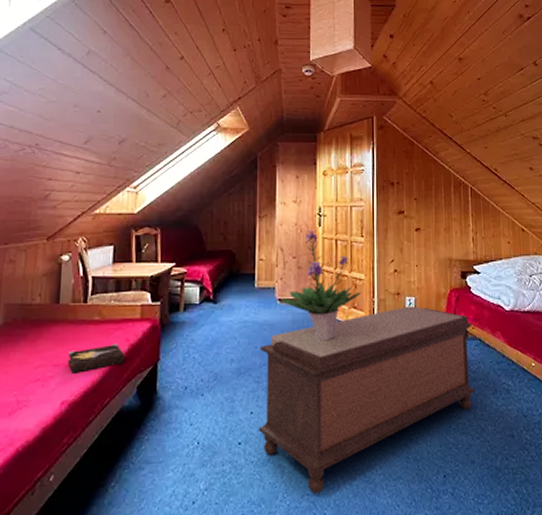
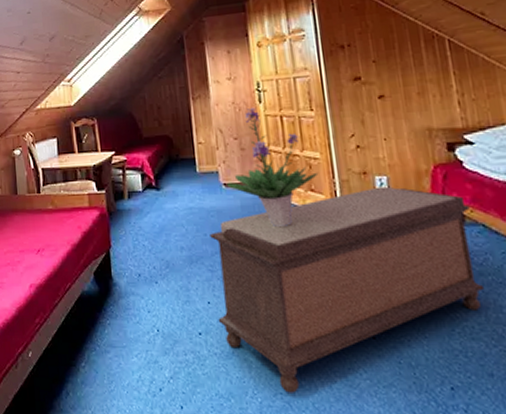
hardback book: present [67,343,129,373] -> none [30,230,83,259]

